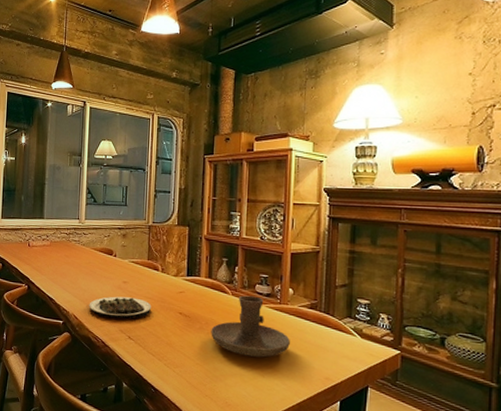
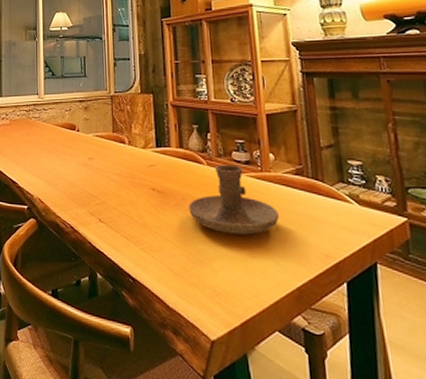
plate: present [89,296,152,319] -> none [54,175,121,200]

